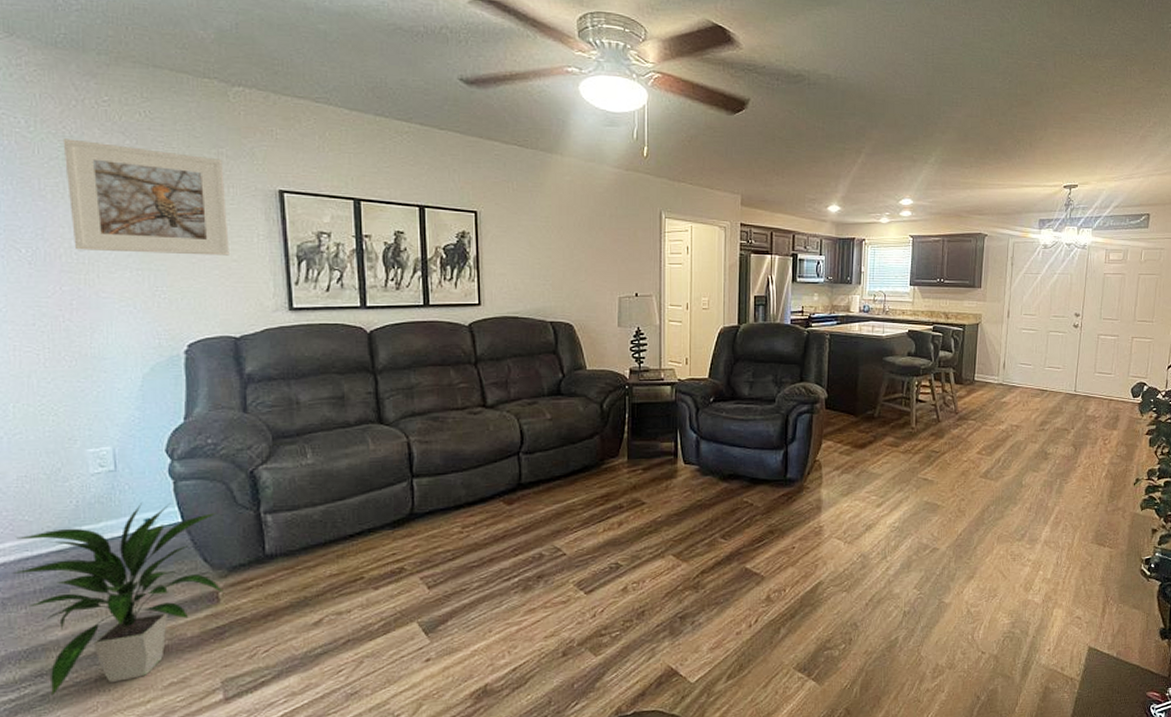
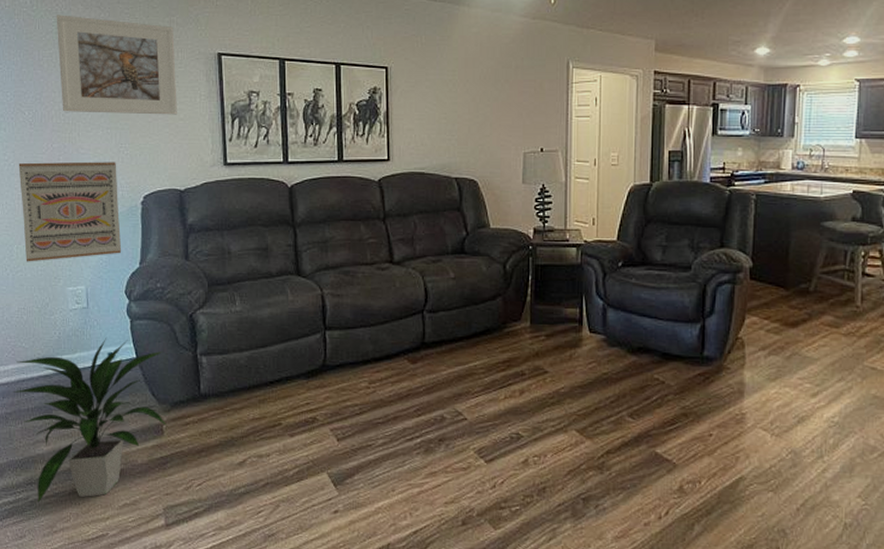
wall art: none [13,306,160,423] -> present [18,161,122,262]

